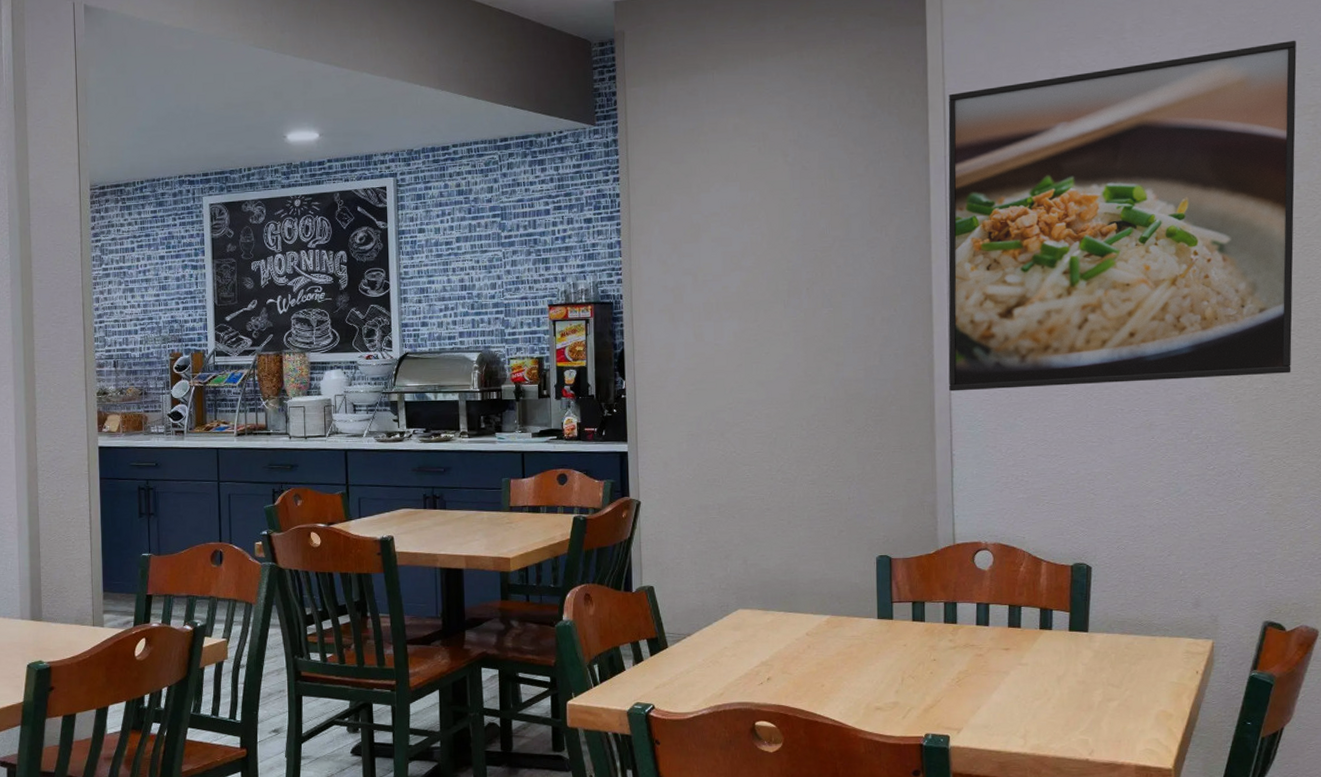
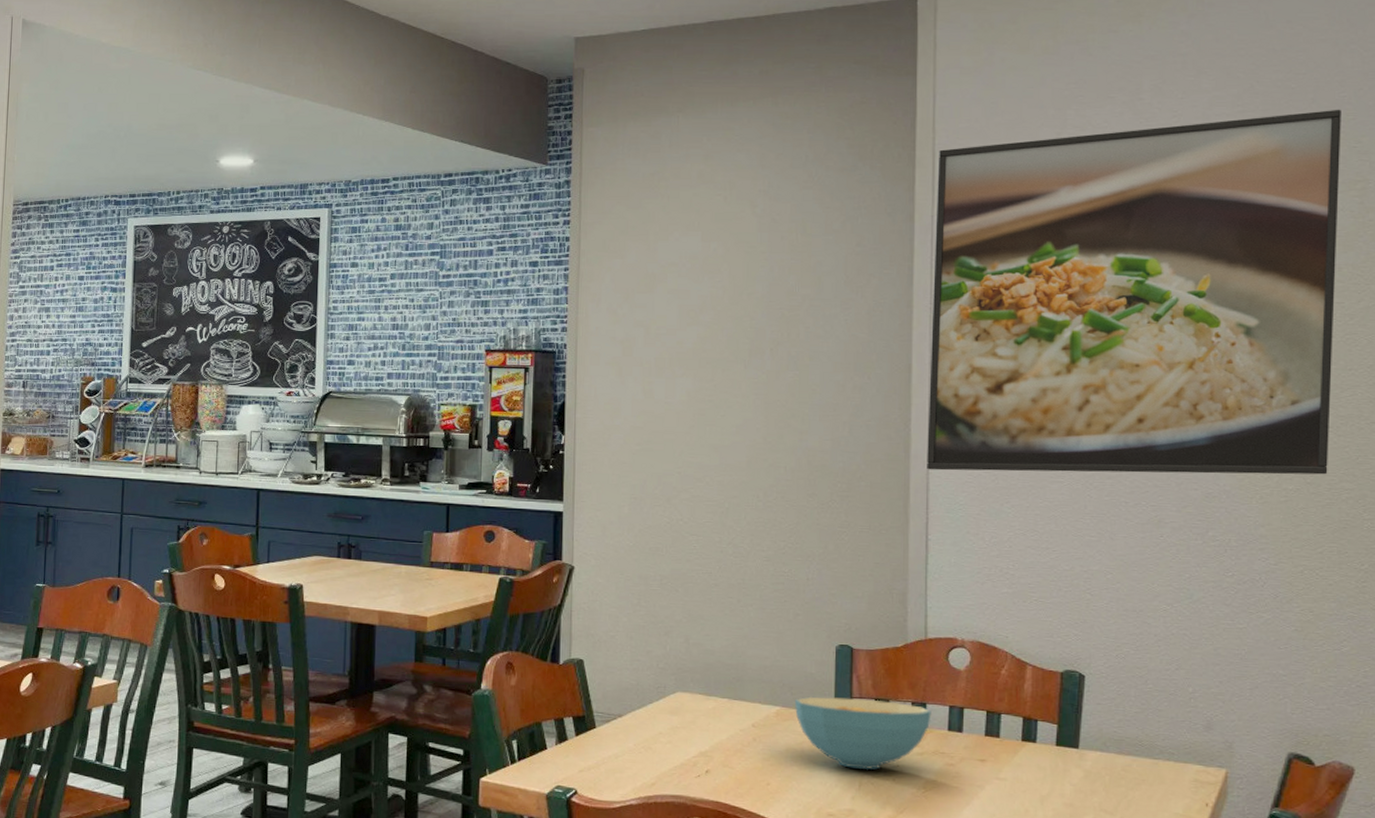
cereal bowl: none [842,602,962,666] -> present [794,696,931,770]

